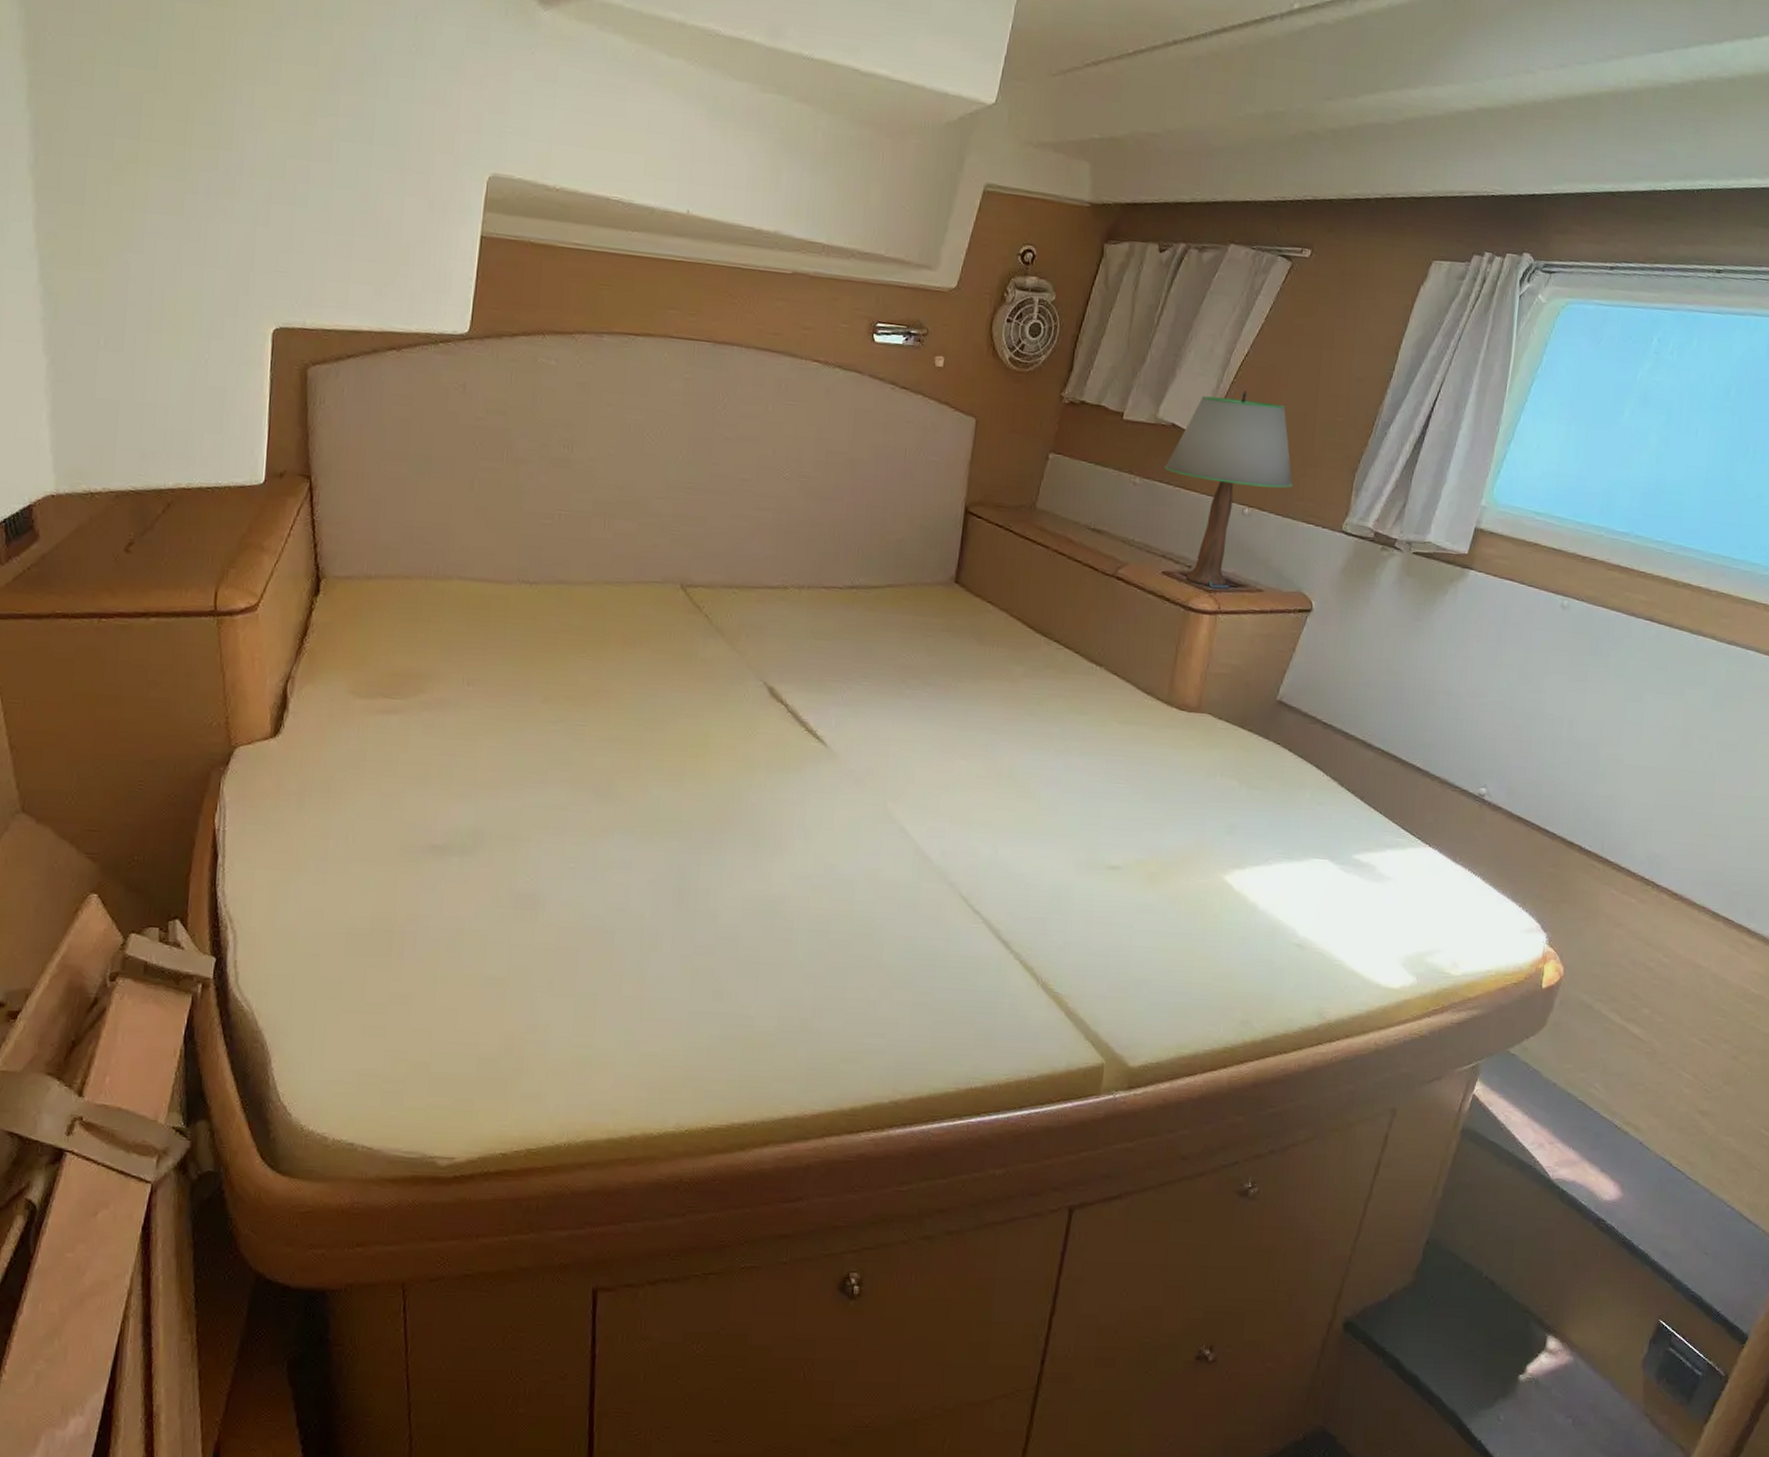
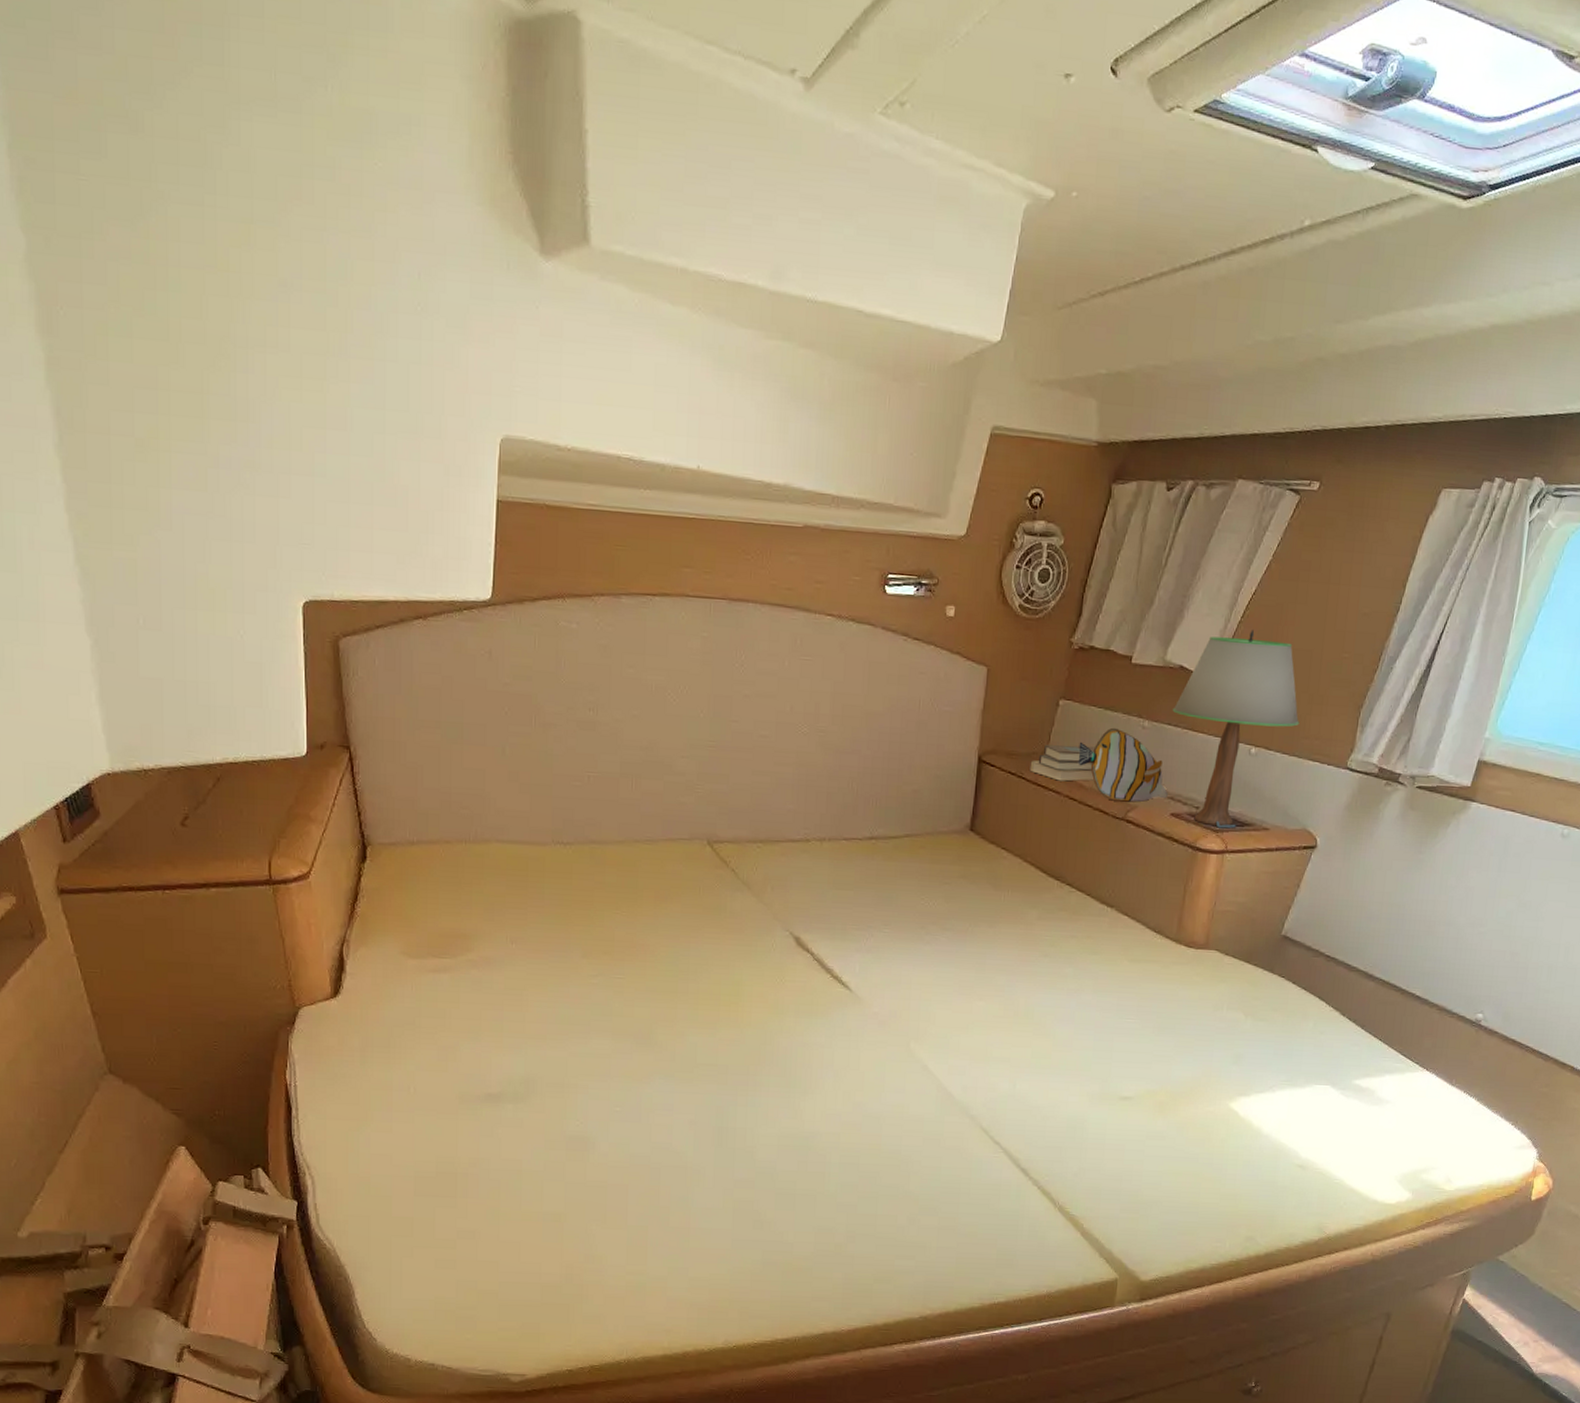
books: none [1017,498,1086,536] -> present [1030,744,1096,782]
decorative fish: none [1067,483,1160,560] -> present [1078,727,1169,803]

